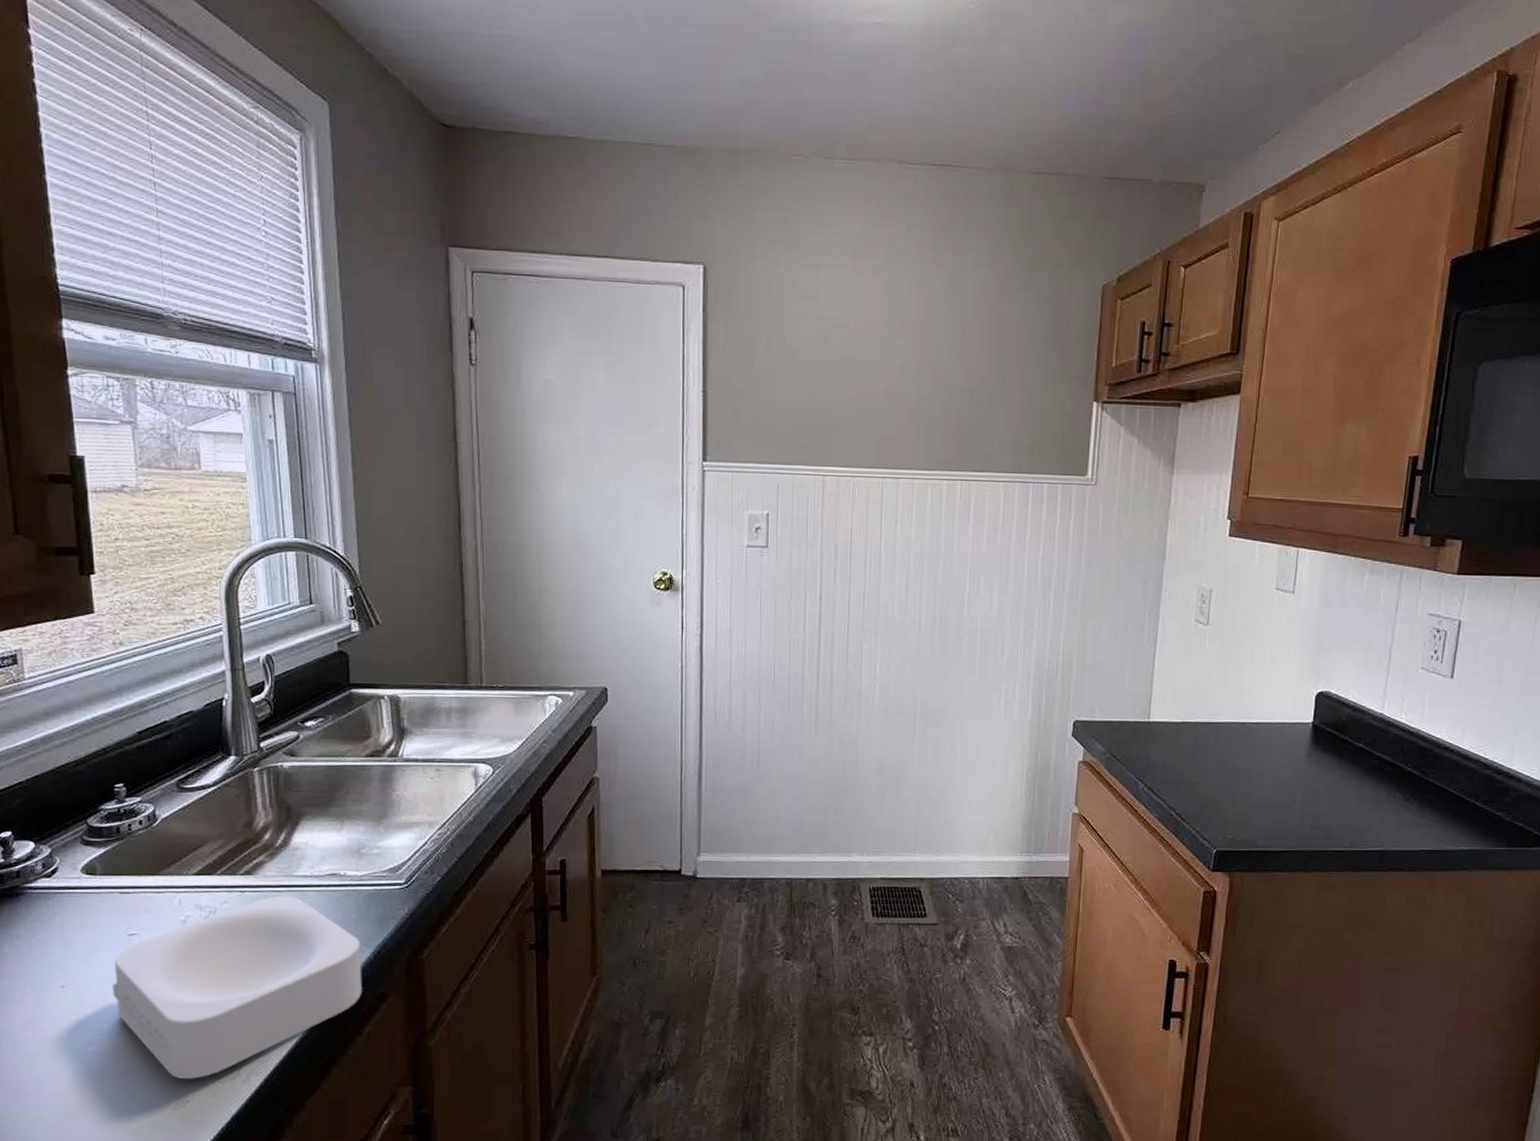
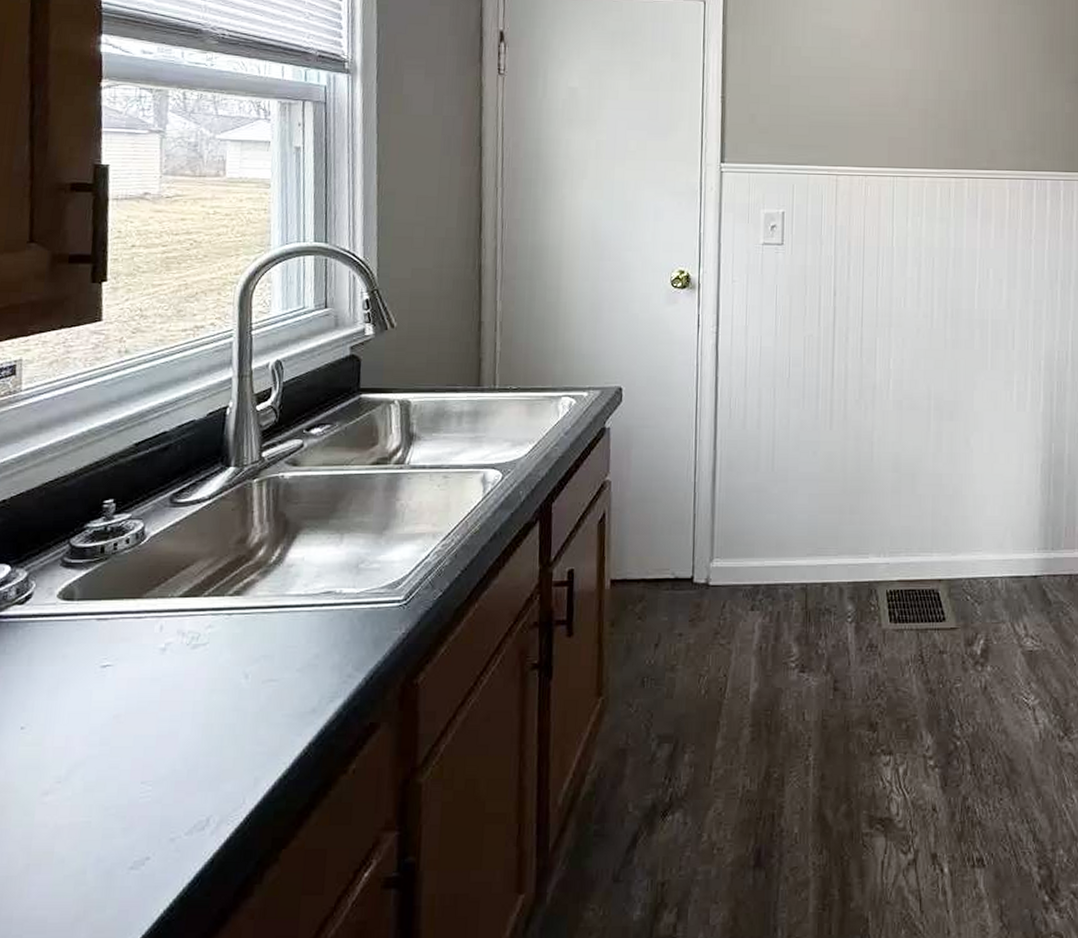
egg holder: present [113,895,363,1079] -> none [77,617,353,832]

